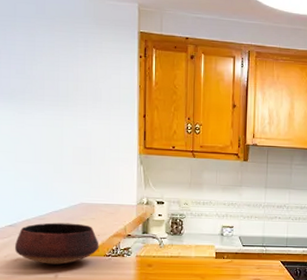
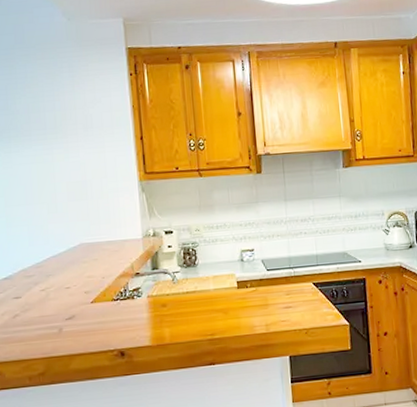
bowl: present [14,222,99,265] -> none [11,267,106,318]

